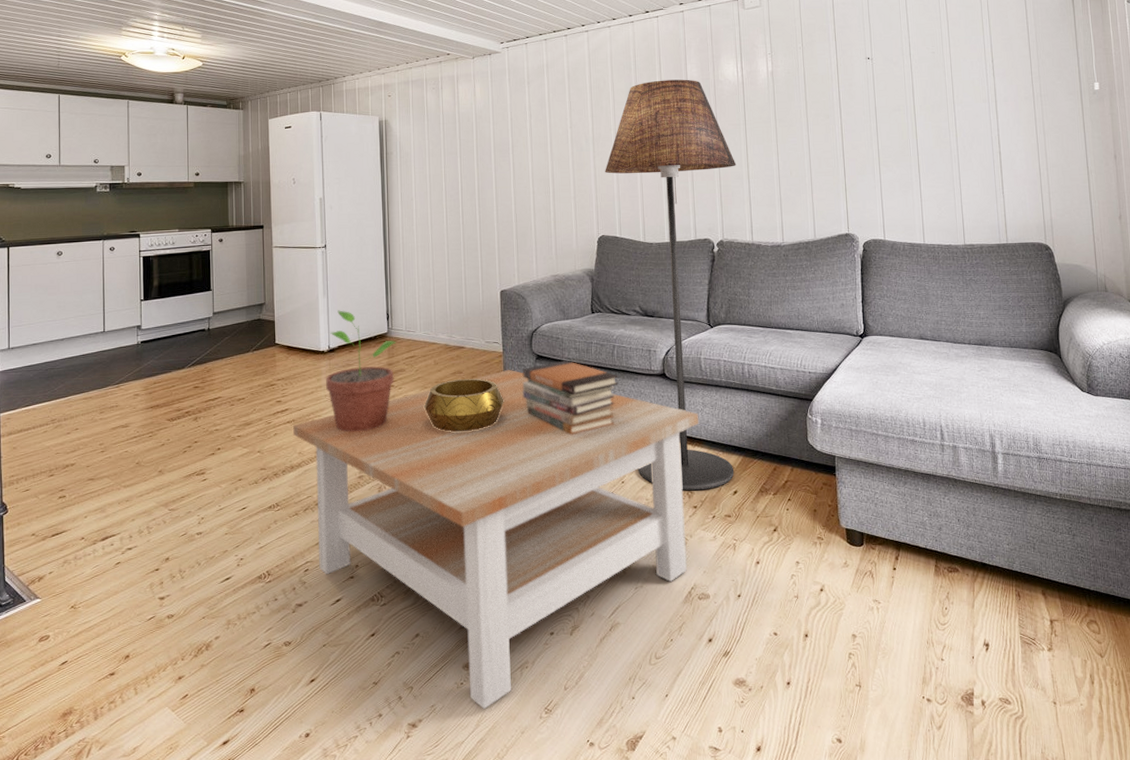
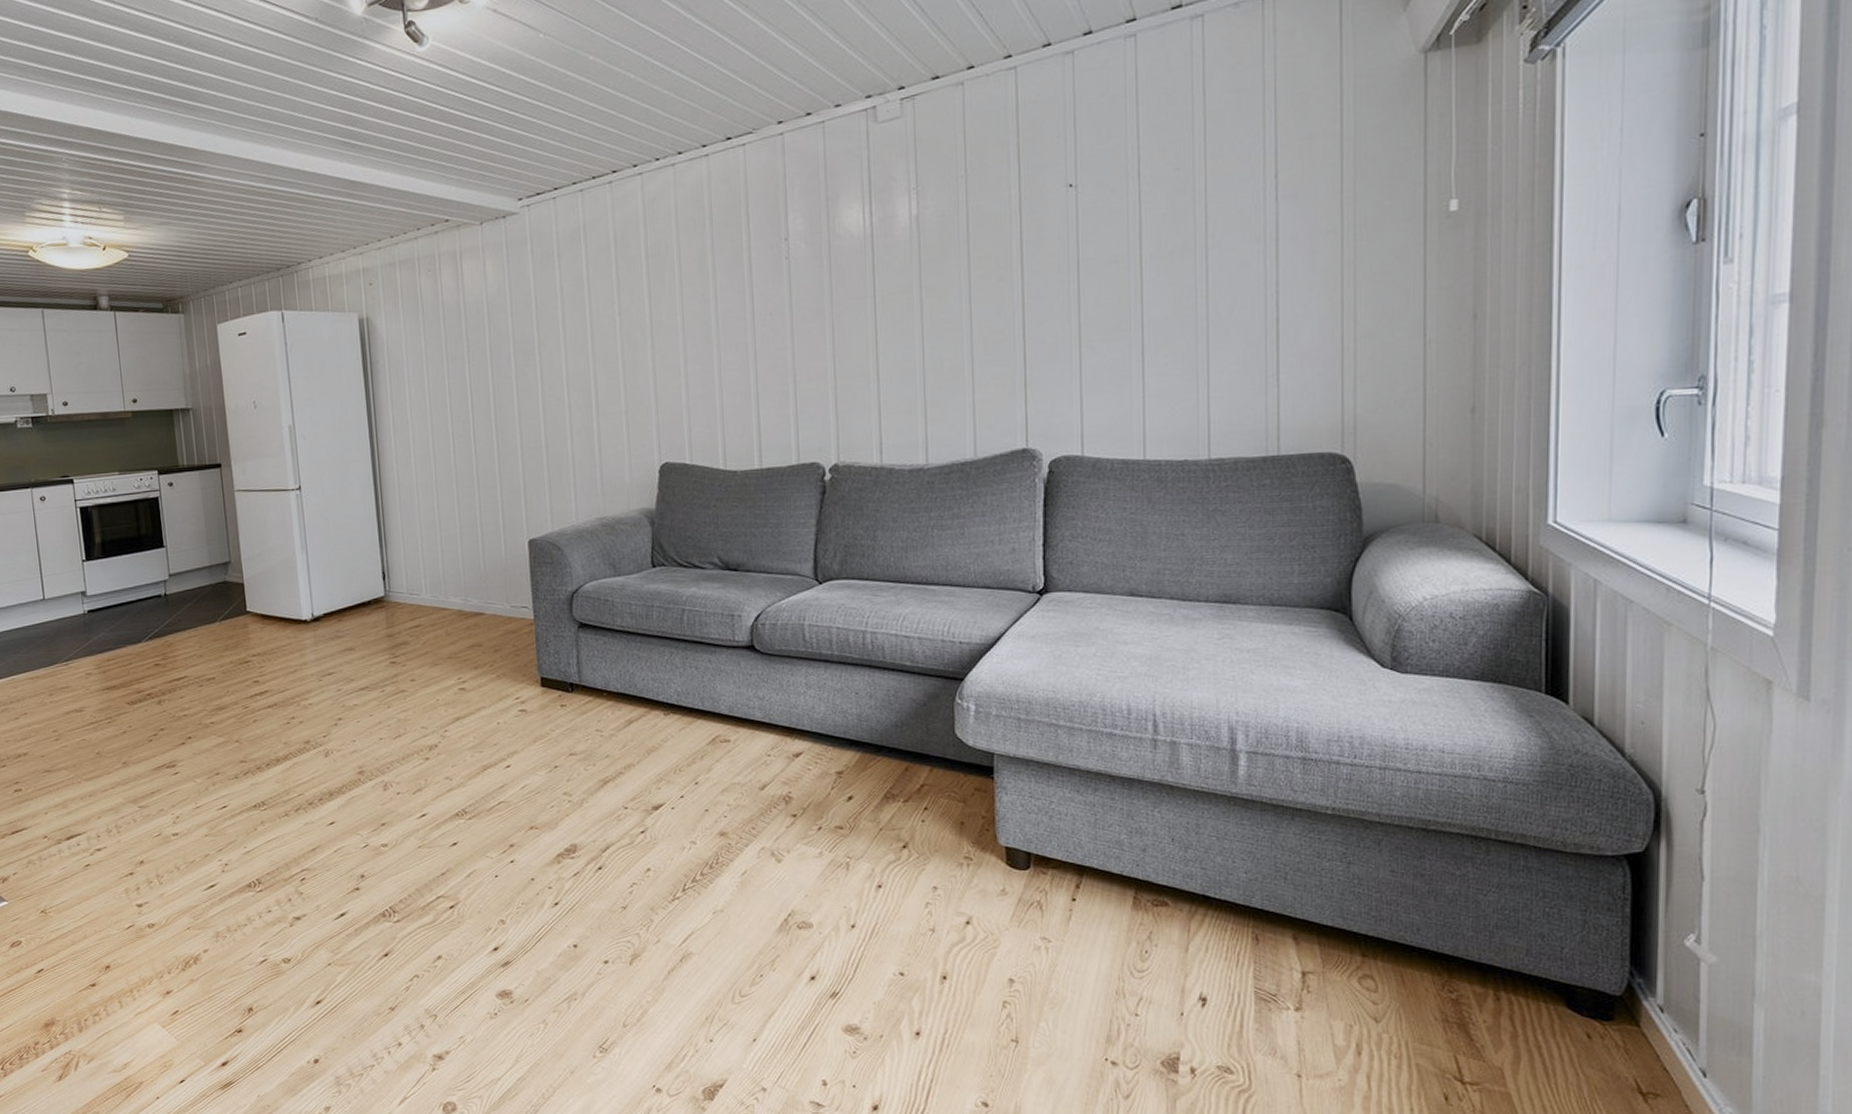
coffee table: present [293,370,699,709] -> none [275,642,801,1044]
potted plant: present [326,310,397,432] -> none [311,568,398,719]
decorative bowl: present [424,378,504,432] -> none [435,652,538,719]
book stack: present [522,360,619,435] -> none [560,629,690,723]
floor lamp: present [605,79,737,491] -> none [668,235,860,795]

